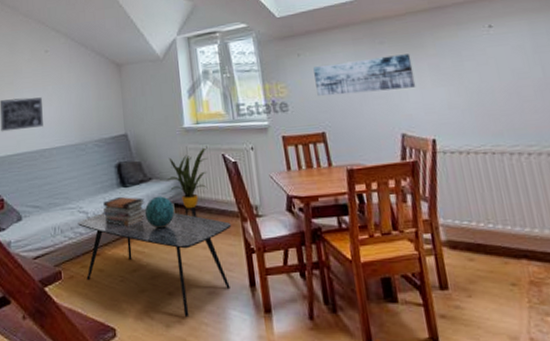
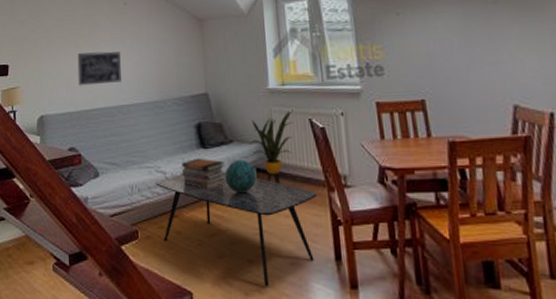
wall art: present [313,54,416,96] -> none [414,15,534,60]

